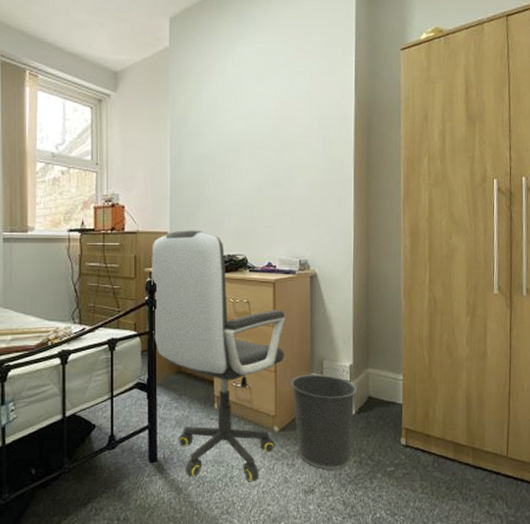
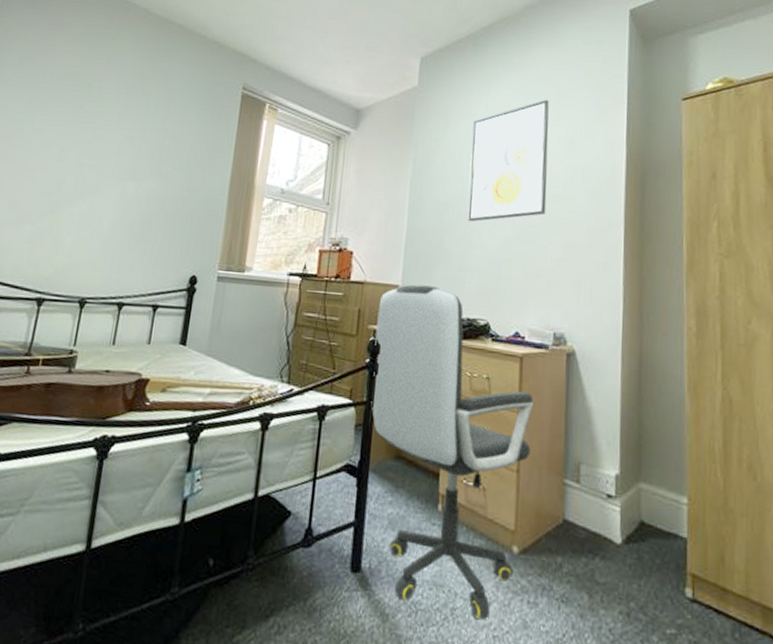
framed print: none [222,54,289,172] -> present [468,99,549,222]
wastebasket: present [291,374,357,470] -> none [537,480,625,620]

